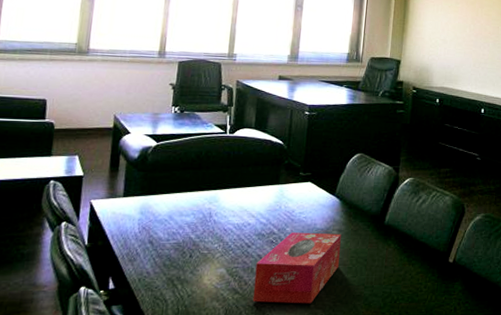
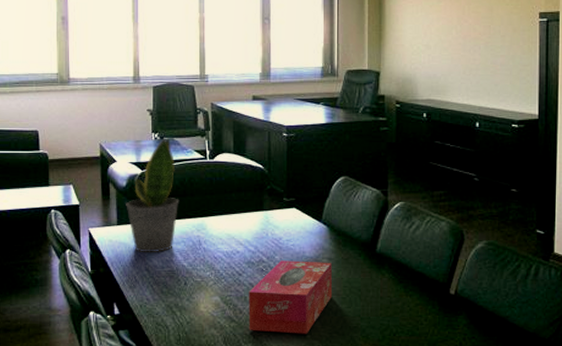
potted plant: none [135,112,194,226] -> present [126,138,179,253]

